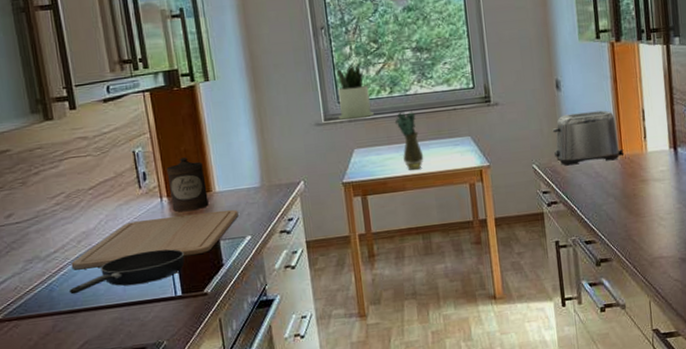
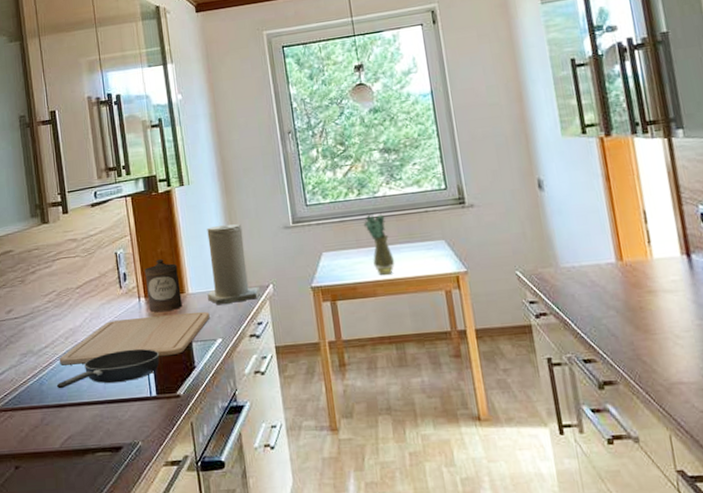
paper towel: none [235,121,292,203] -> present [207,224,261,306]
planter: present [336,63,374,121] -> none [303,166,342,224]
toaster: present [552,110,626,166] -> none [536,211,626,273]

